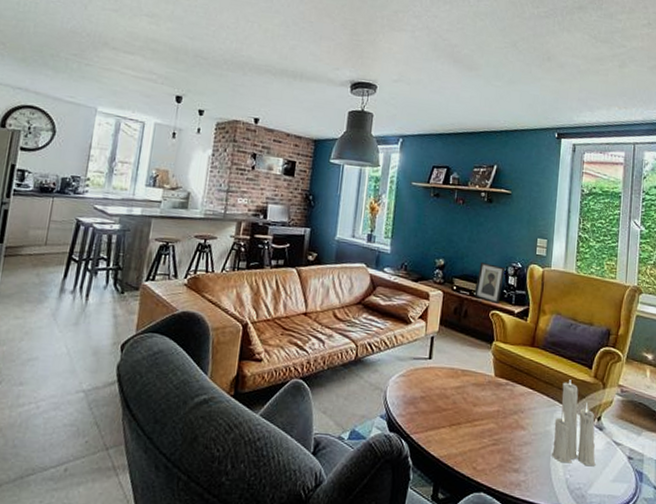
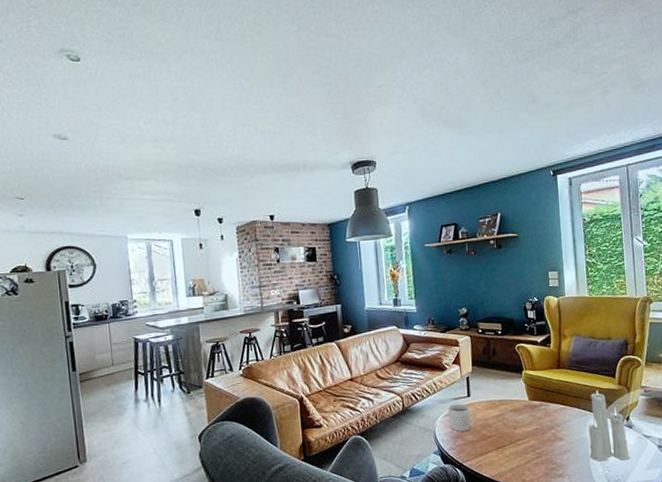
mug: none [403,364,435,398] -> present [447,404,477,432]
picture frame: present [474,263,505,305] -> none [498,303,524,338]

